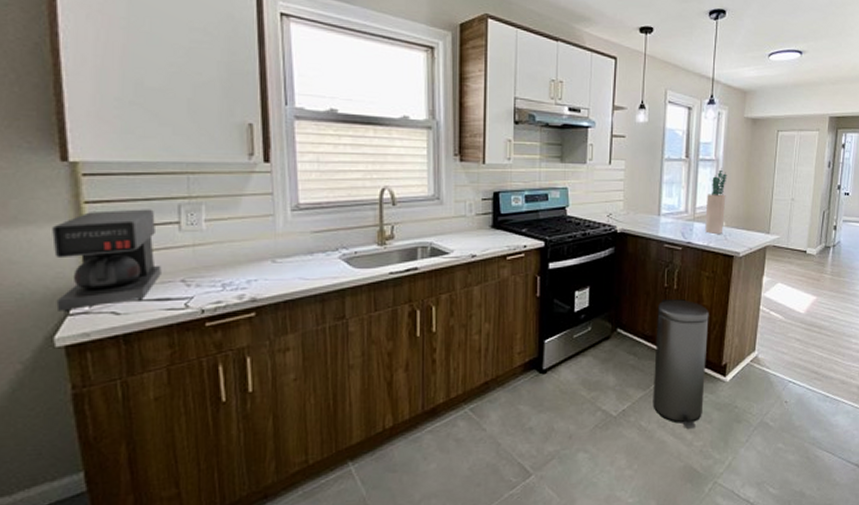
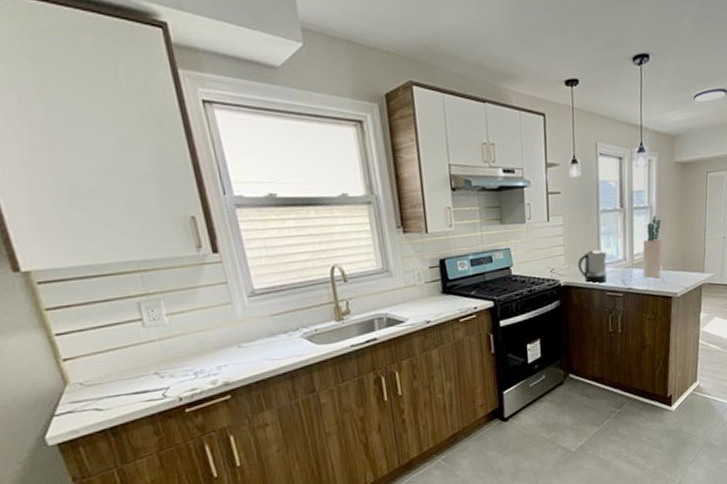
coffee maker: present [52,209,162,313] -> none [20,309,135,414]
kettle: none [637,199,668,232] -> present [578,250,607,283]
pedal bin: present [653,299,709,429] -> none [604,341,653,455]

